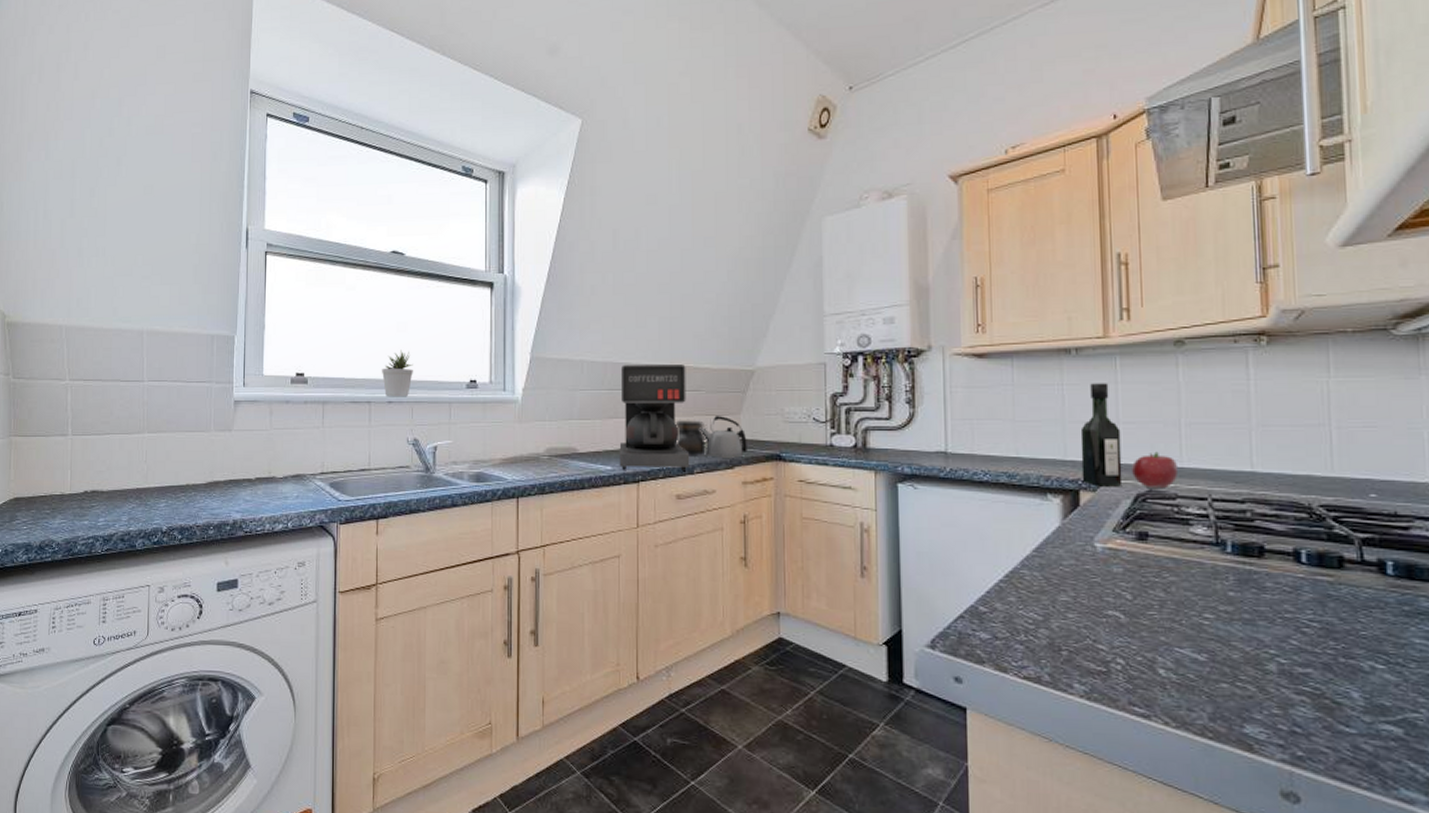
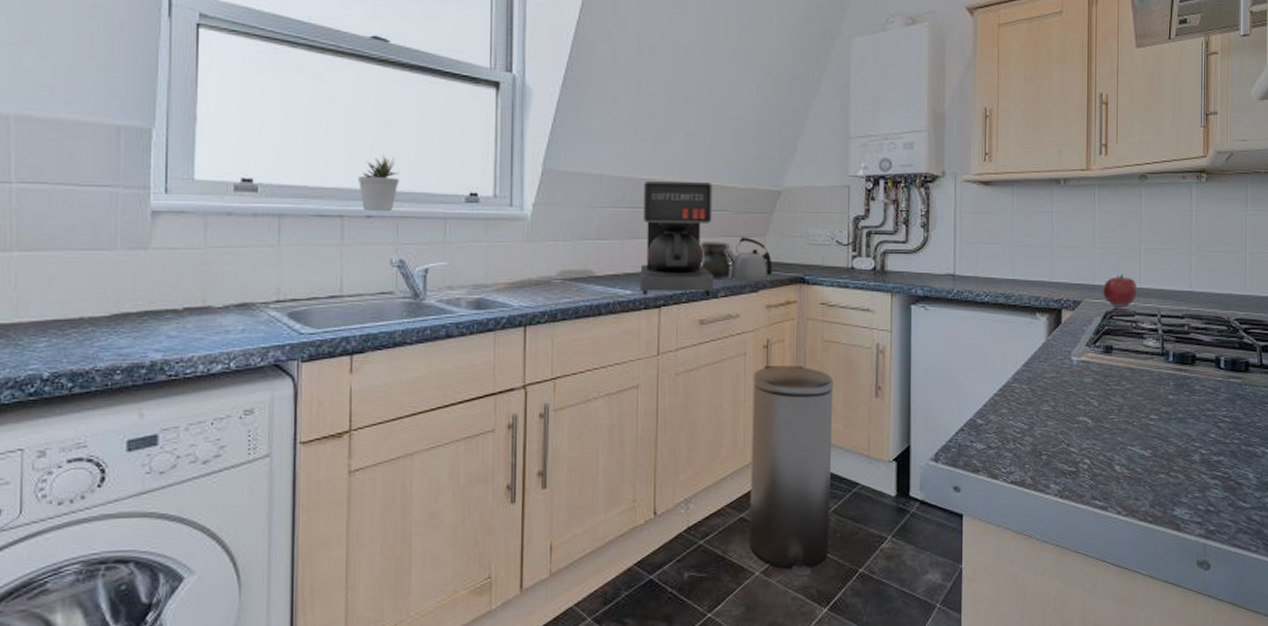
pedal bin: none [730,541,816,756] -> present [749,366,833,577]
bottle: present [1080,383,1123,487] -> none [1064,212,1096,306]

